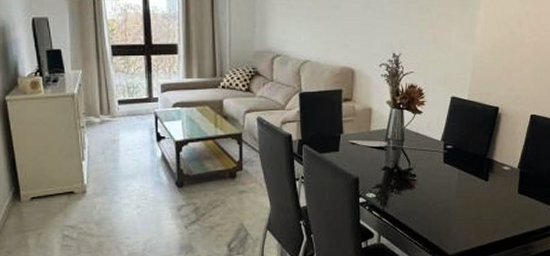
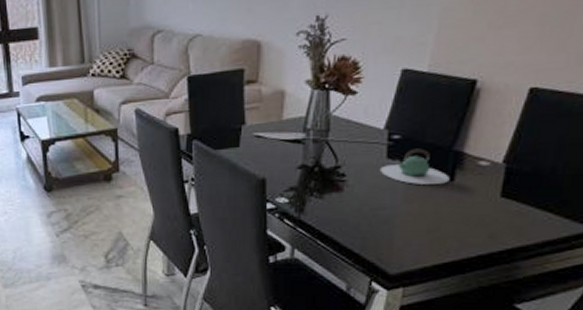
teapot: none [439,156,486,183] -> present [379,148,450,184]

